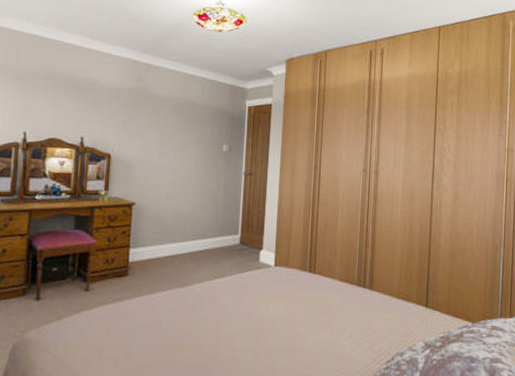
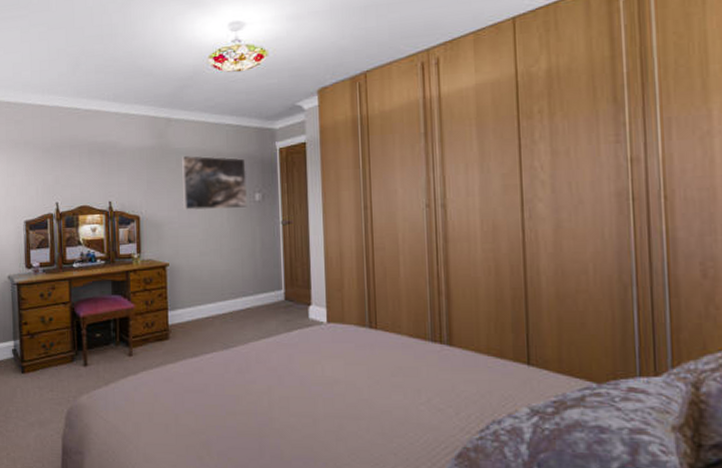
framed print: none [154,102,218,157] -> present [182,155,248,211]

